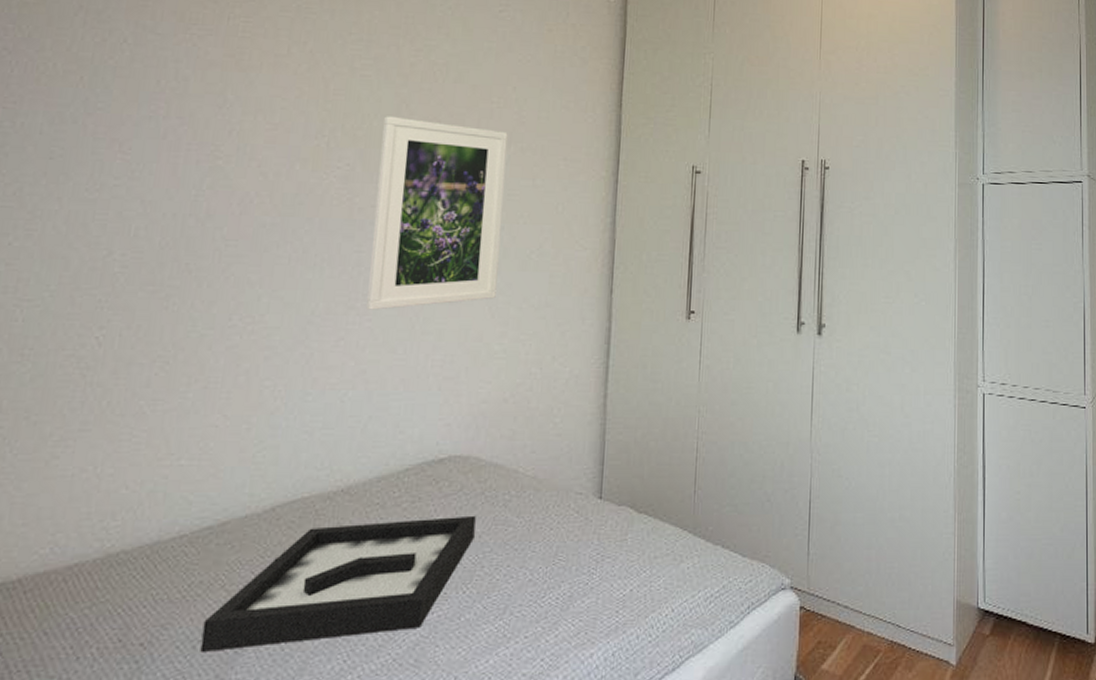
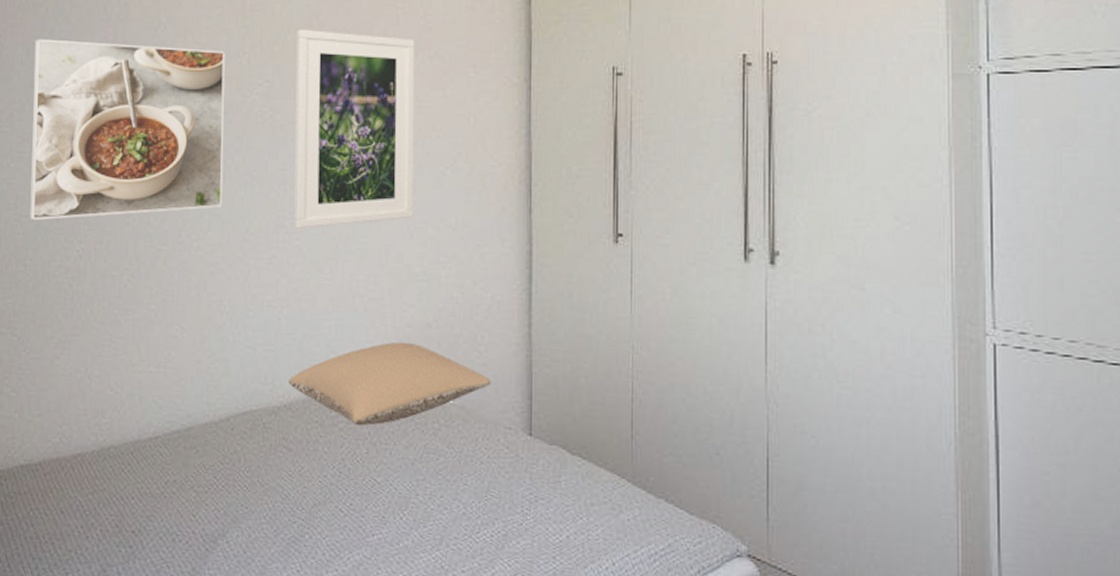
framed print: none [34,108,301,305] -> present [30,39,225,221]
decorative tray: present [200,515,476,652] -> none [179,440,408,549]
pillow: none [348,418,565,504] -> present [289,341,491,426]

